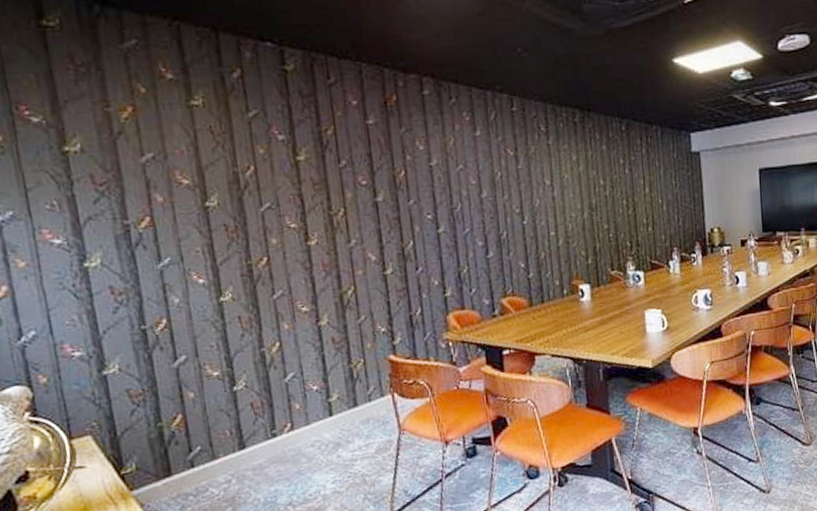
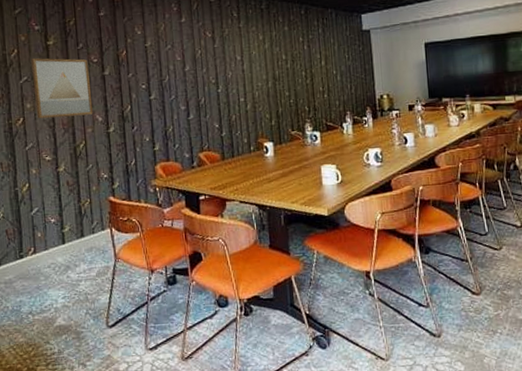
wall art: none [274,177,364,259] -> present [31,57,93,119]

